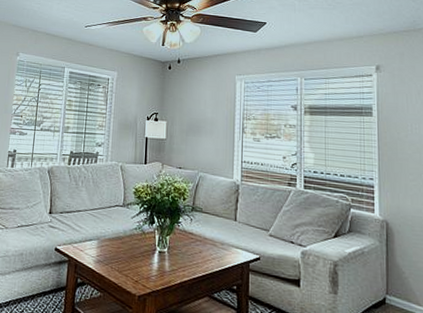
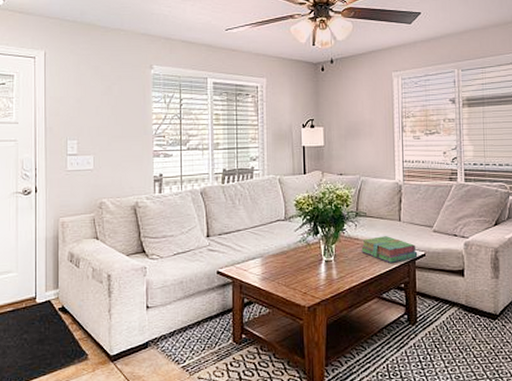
stack of books: none [195,233,252,263] -> present [361,236,418,263]

